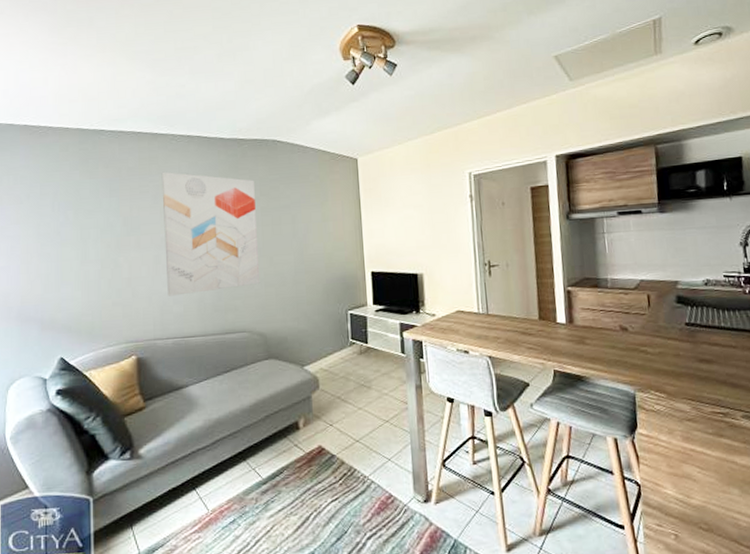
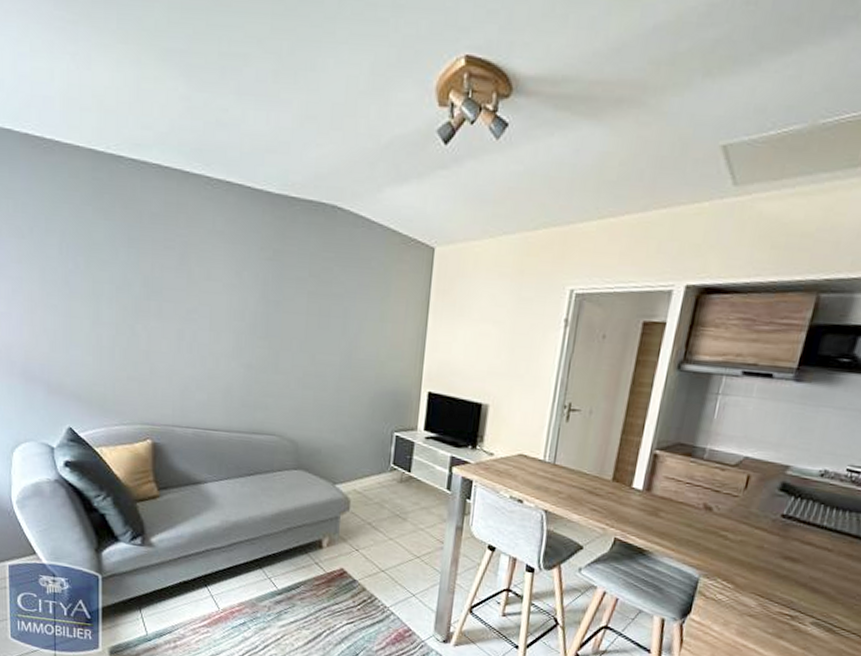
wall art: present [161,171,260,296] -> none [190,225,303,384]

